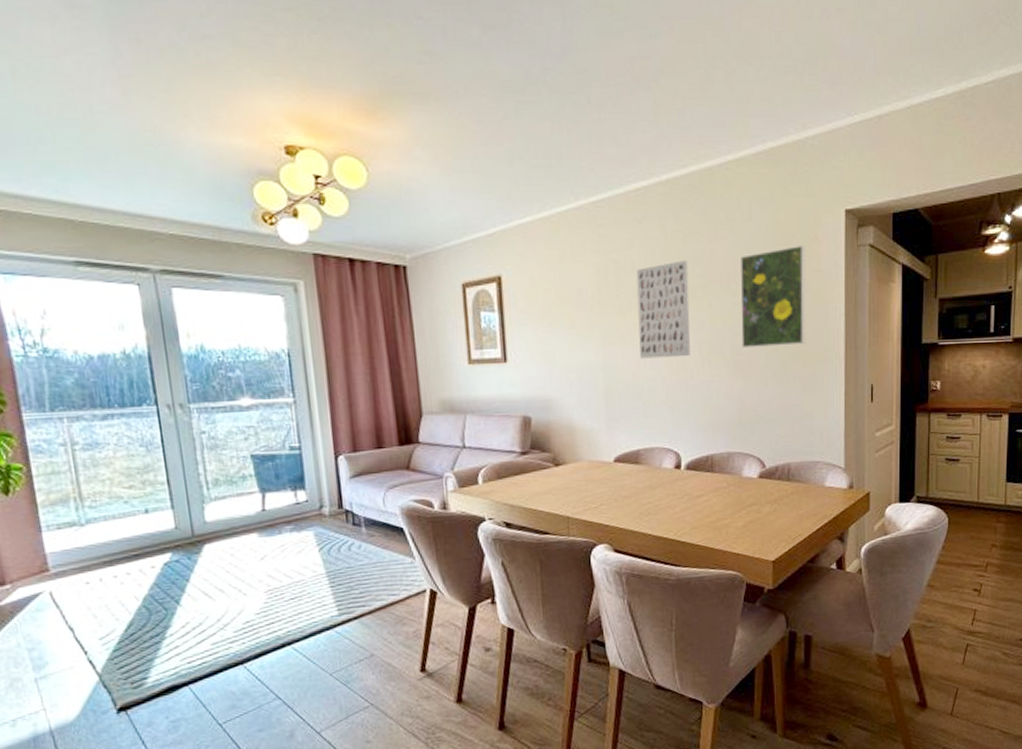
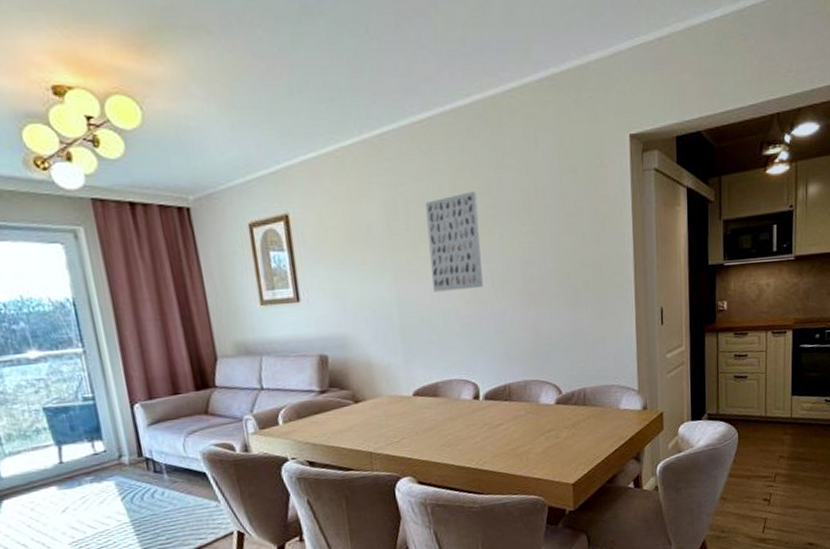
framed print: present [740,246,806,347] -> none [528,172,596,277]

